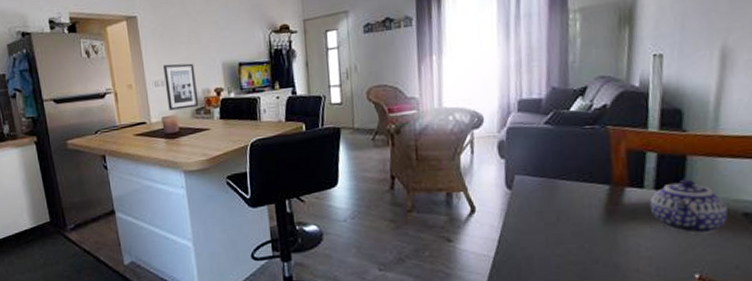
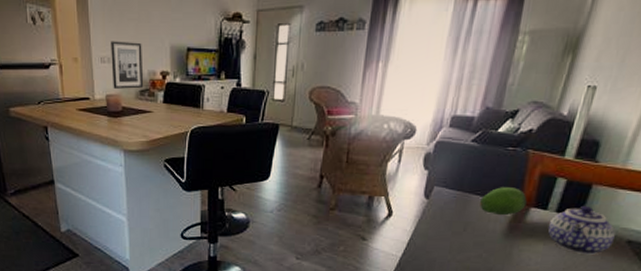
fruit: none [567,167,620,199] -> present [479,187,527,215]

